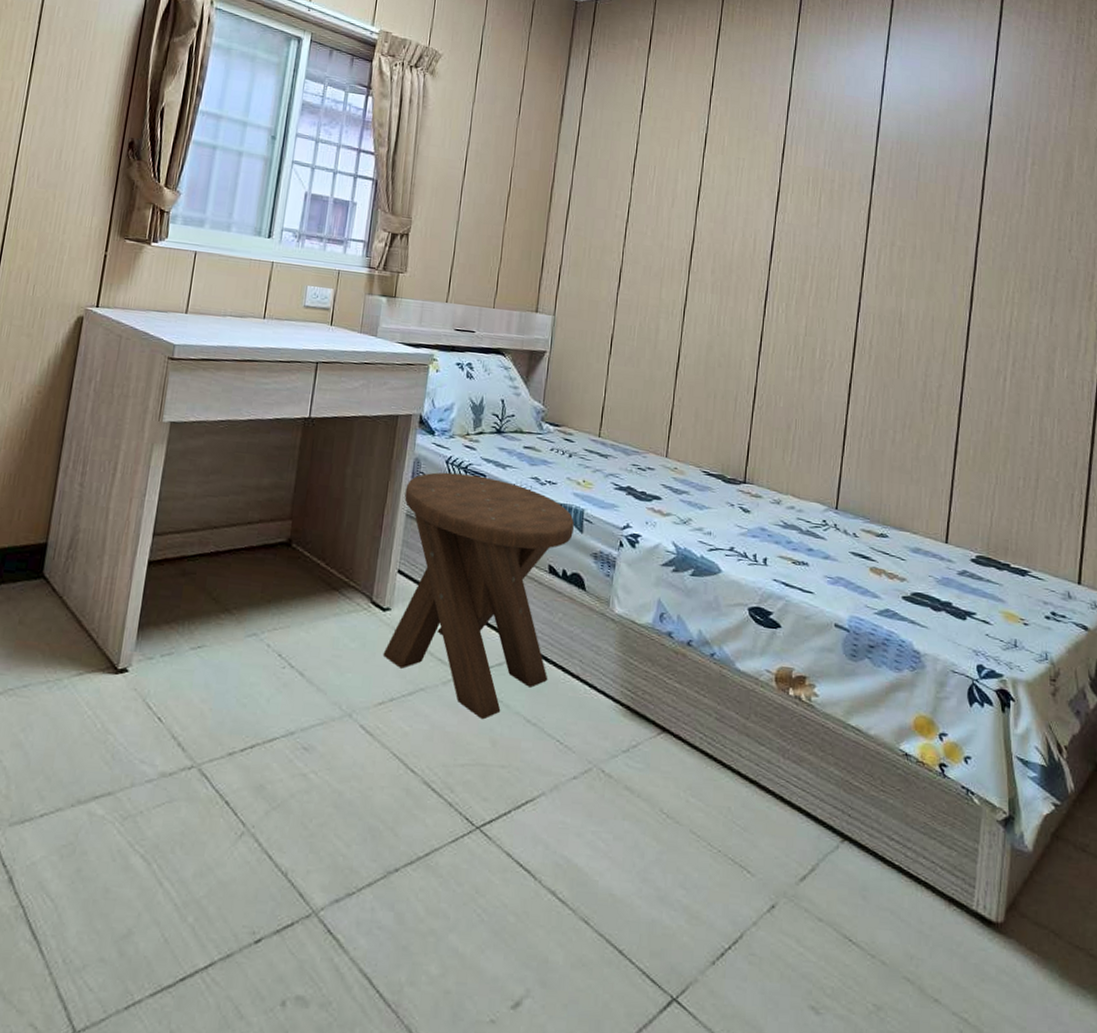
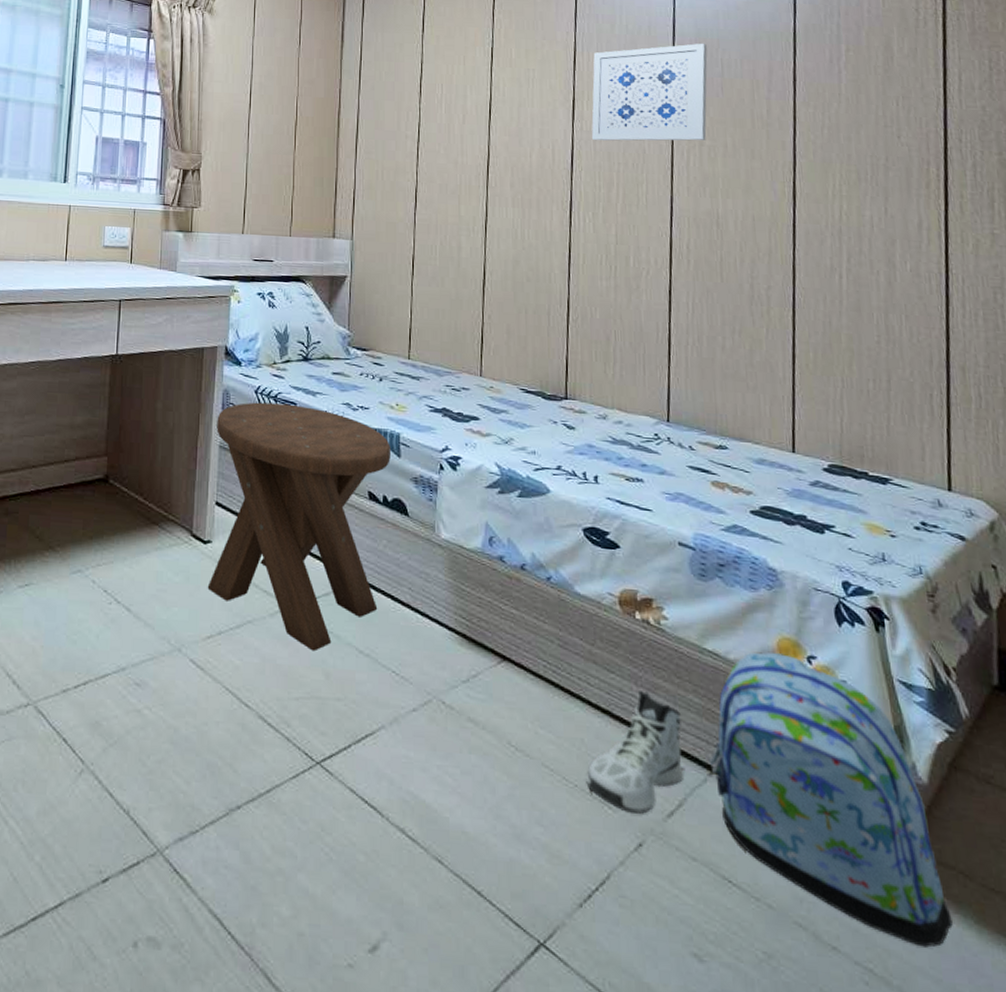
sneaker: none [729,763,821,878] -> present [586,691,684,814]
wall art: none [791,146,907,241] -> present [591,43,708,141]
backpack: none [842,728,1040,999] -> present [708,652,953,948]

